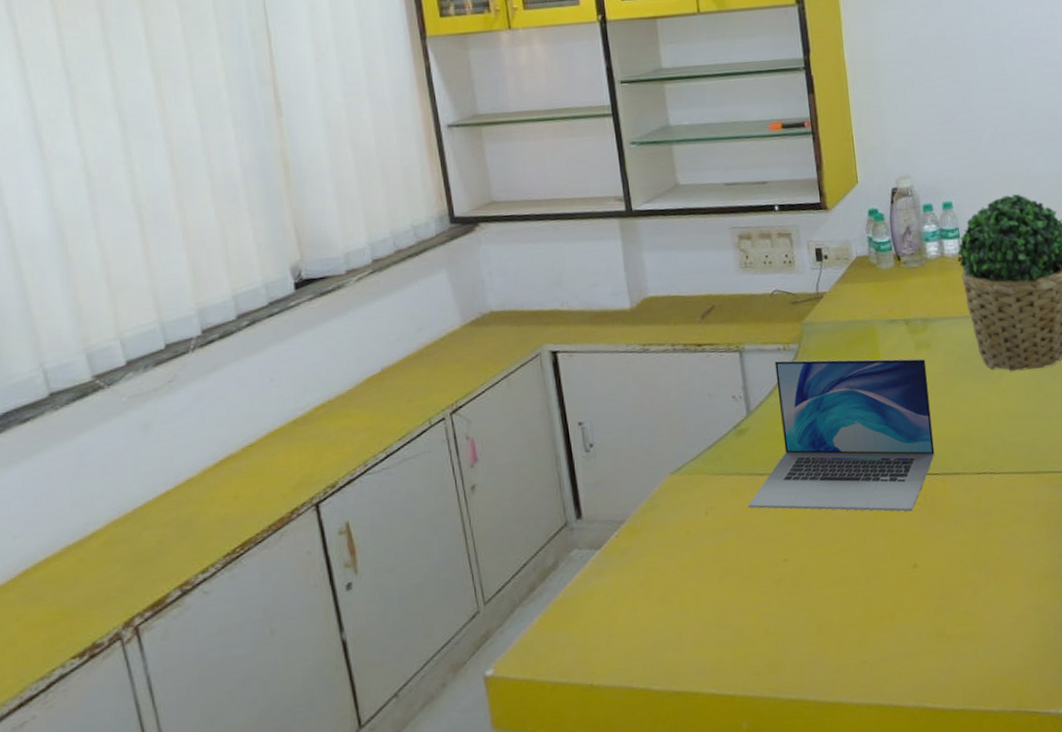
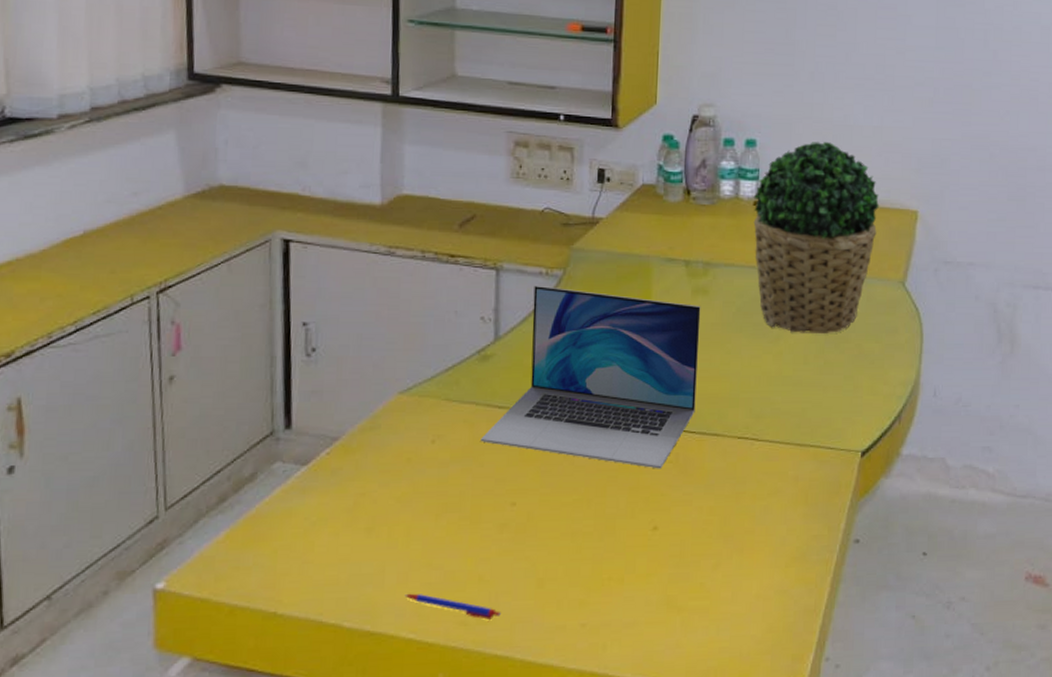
pen: none [702,651,790,669] -> present [405,593,501,621]

